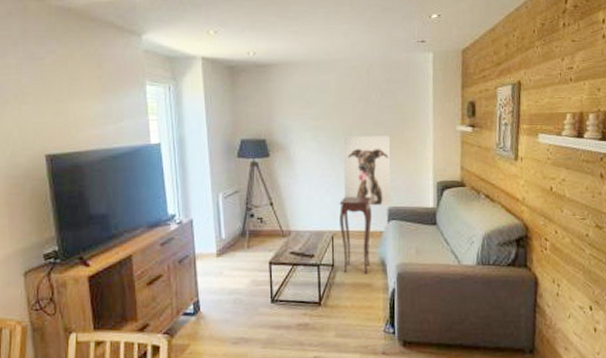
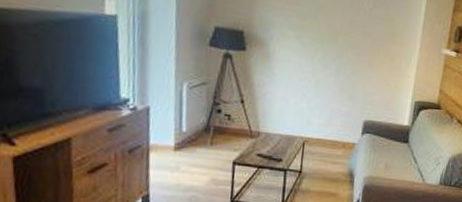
side table: present [339,196,372,275] -> none [310,103,348,184]
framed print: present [343,136,392,206] -> none [321,41,377,119]

